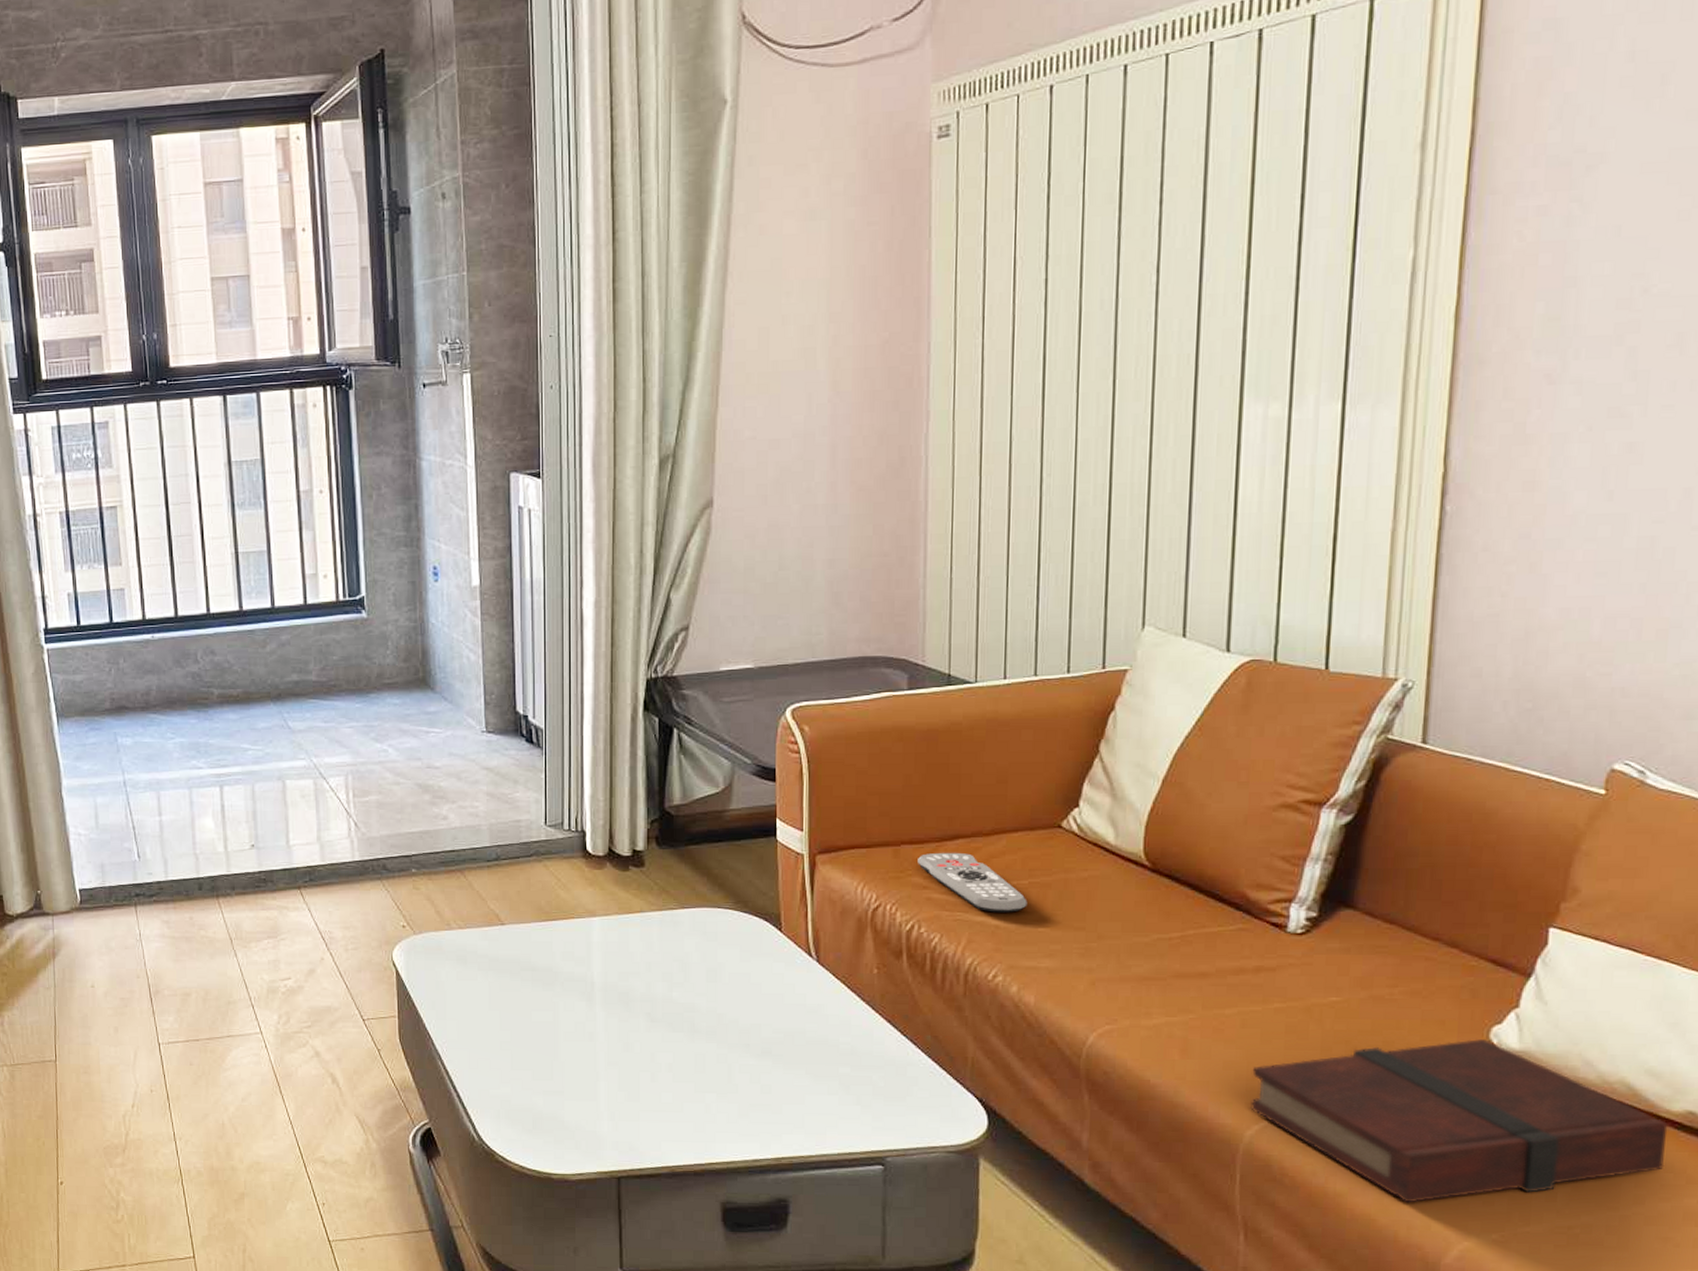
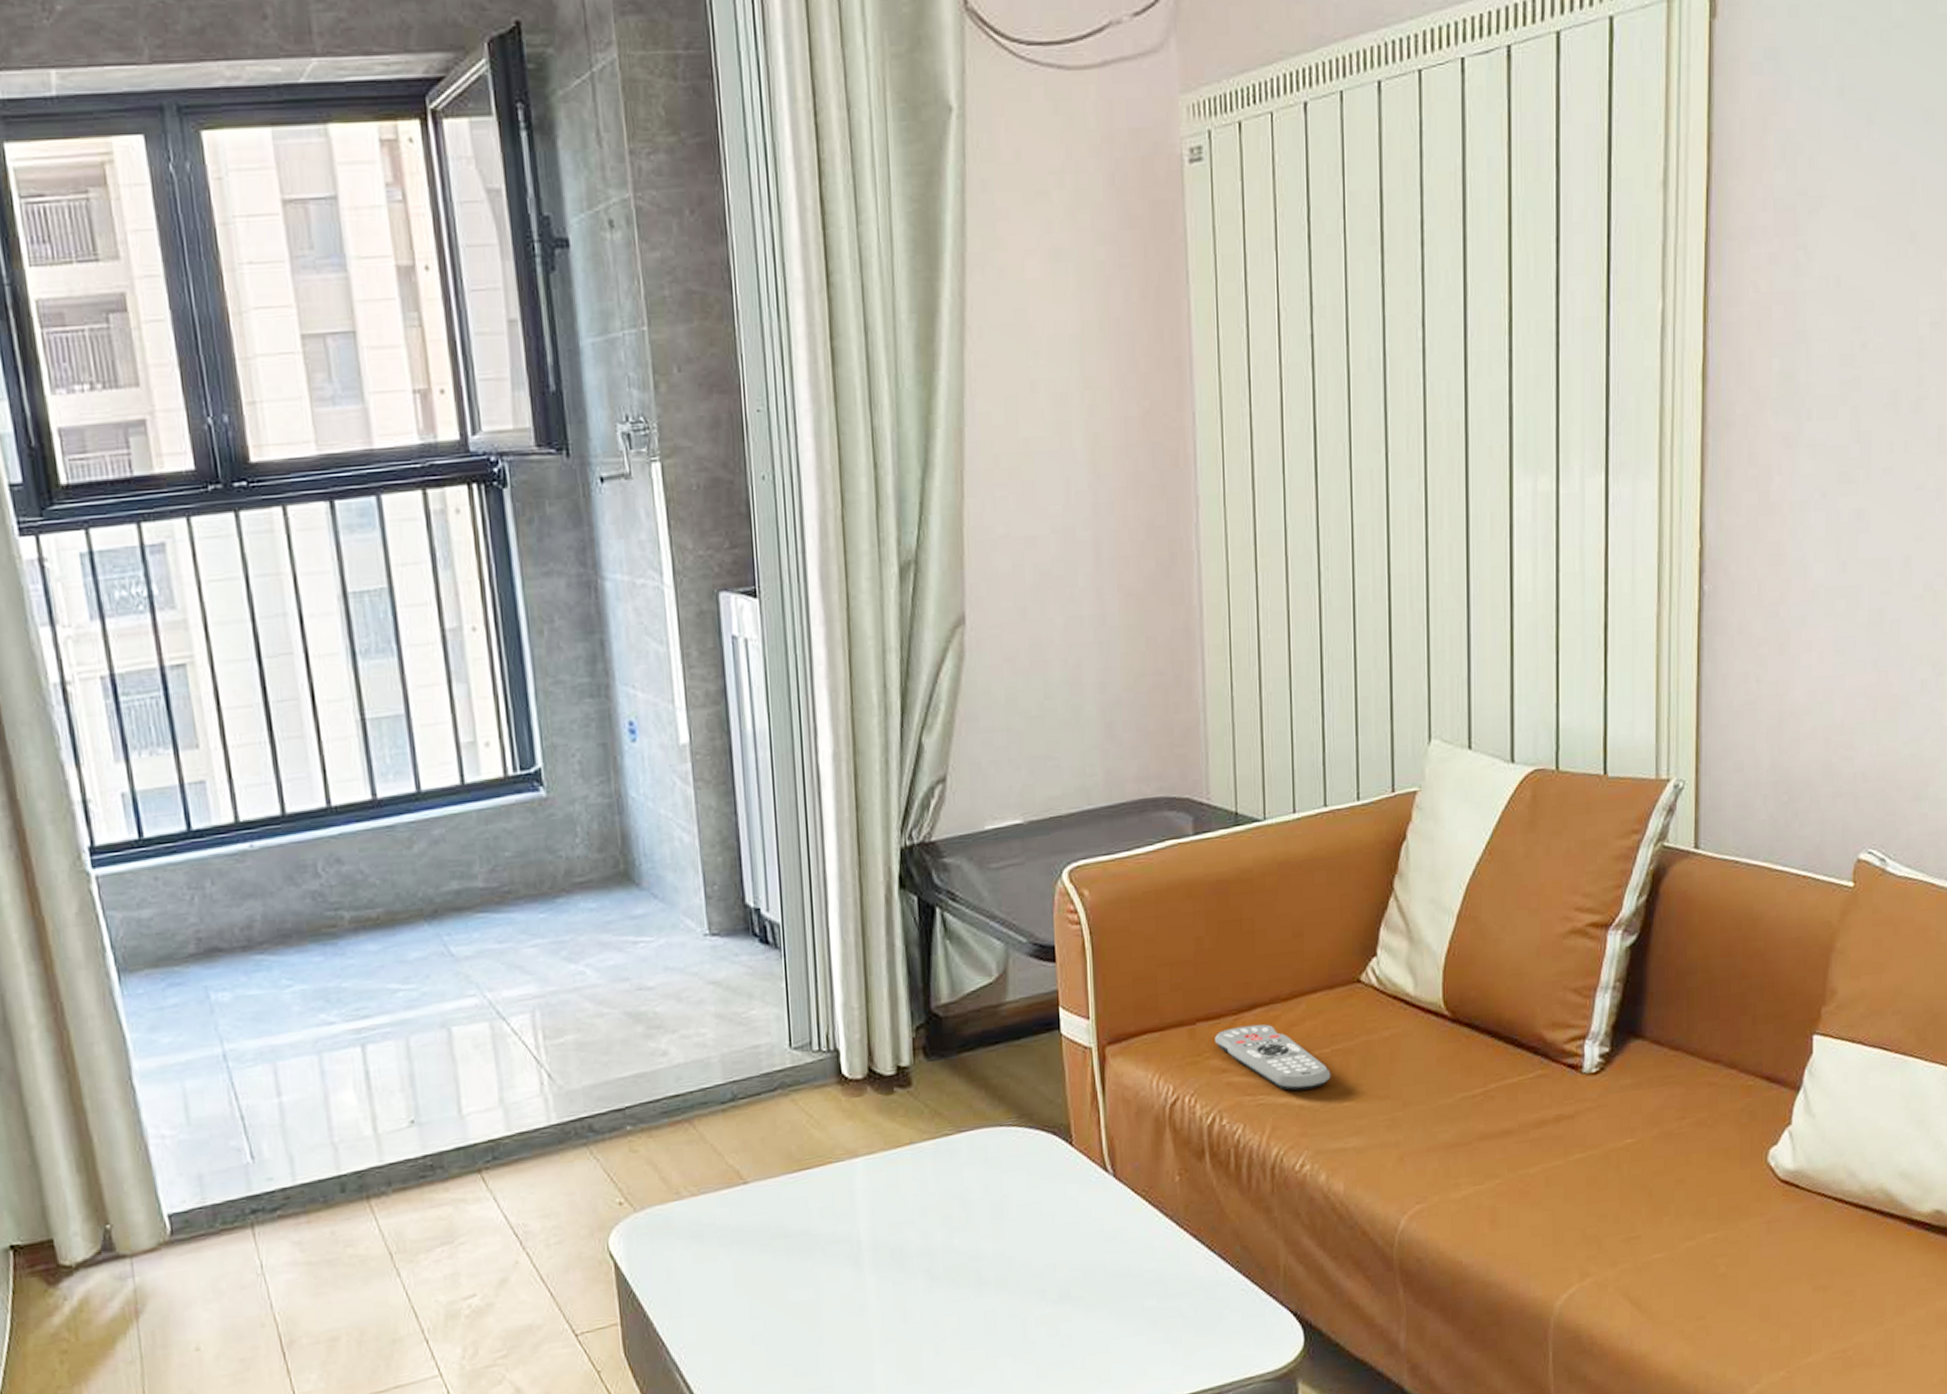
book: present [1250,1039,1668,1203] -> none [1558,1163,1920,1353]

